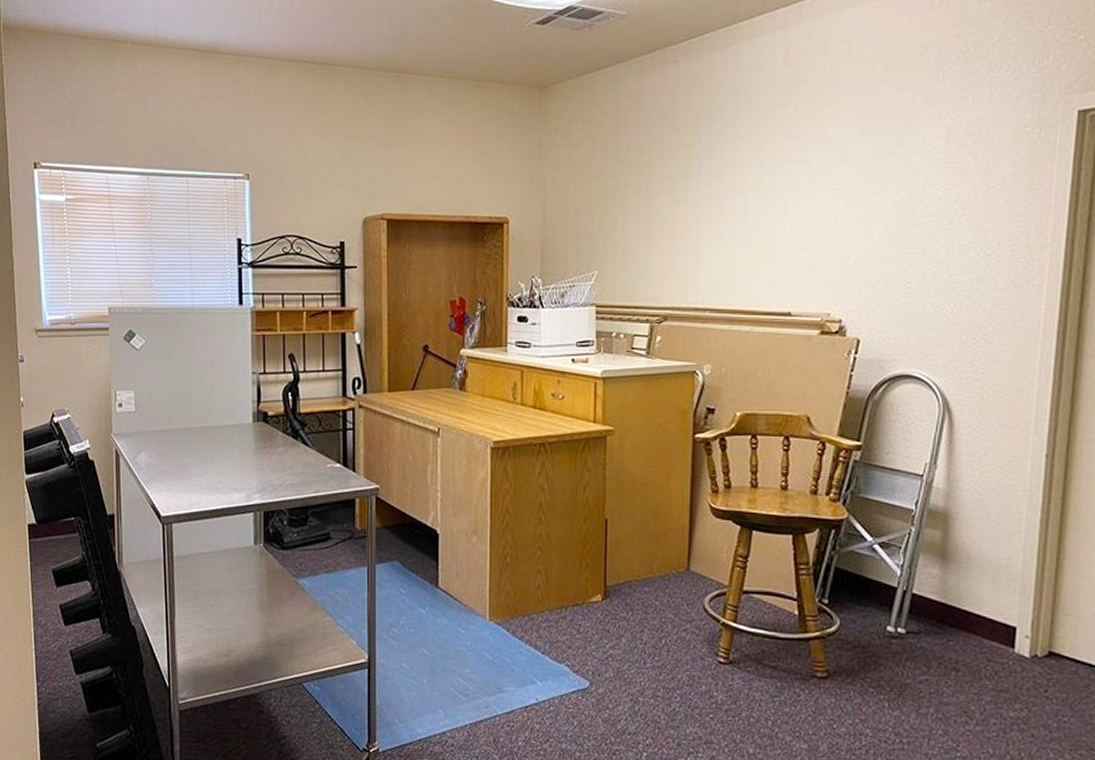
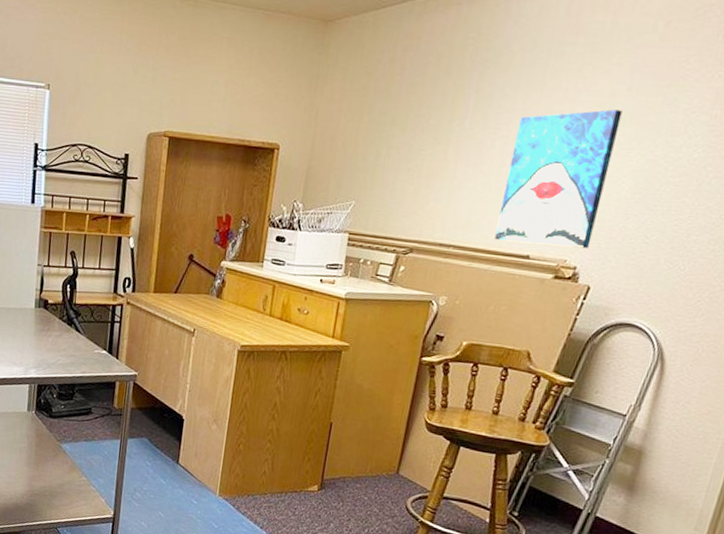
wall art: none [751,155,859,299] -> present [494,109,623,249]

